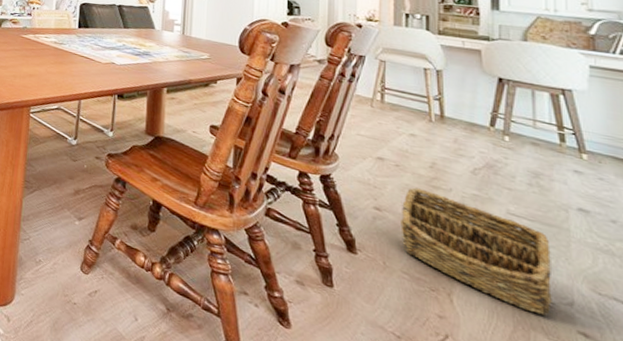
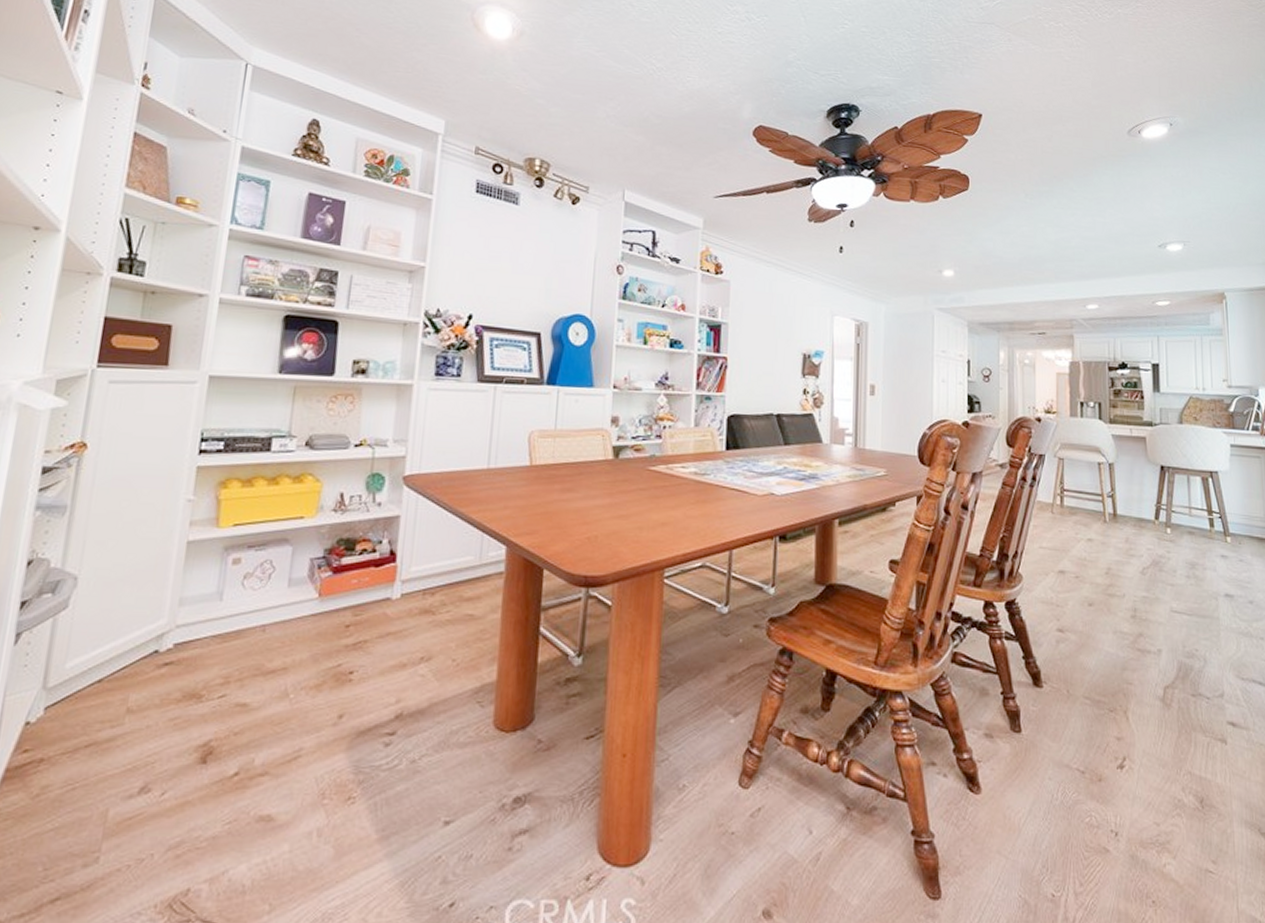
basket: present [400,187,552,316] -> none [1081,599,1207,713]

